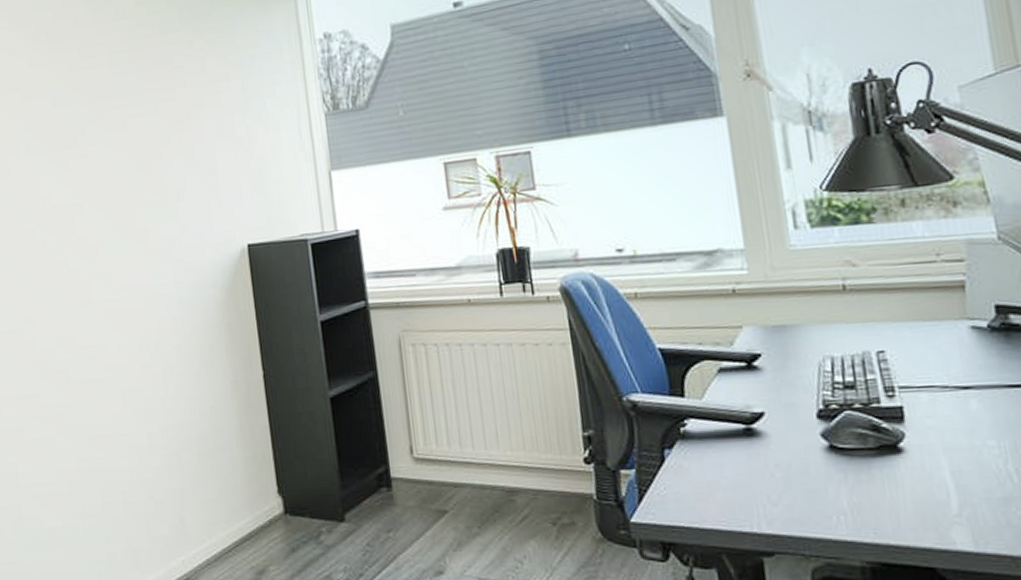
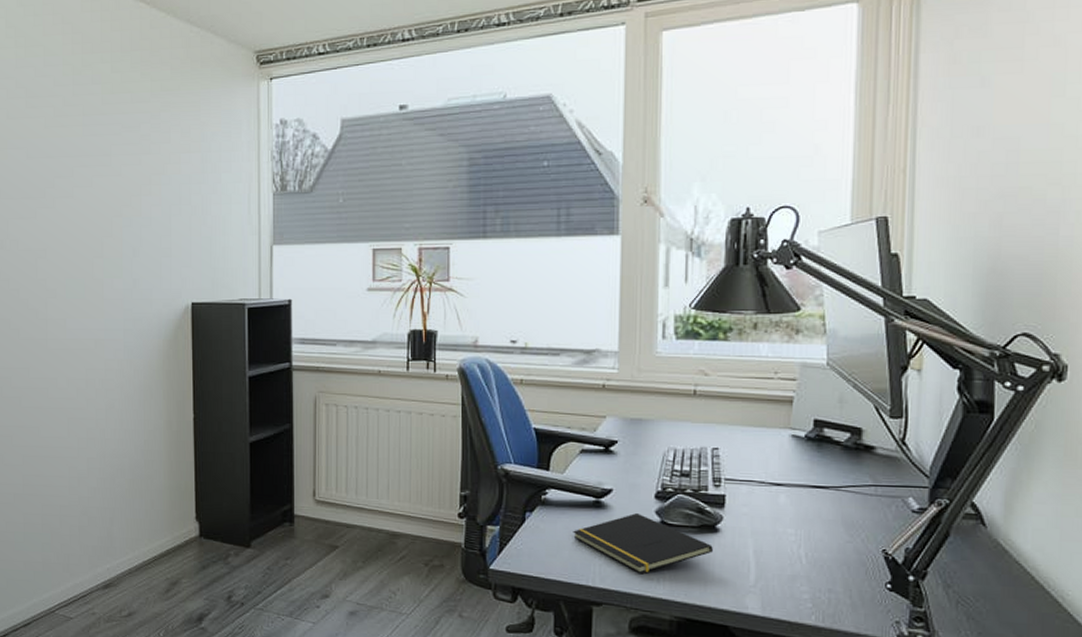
notepad: none [724,439,900,511] -> present [573,513,713,573]

